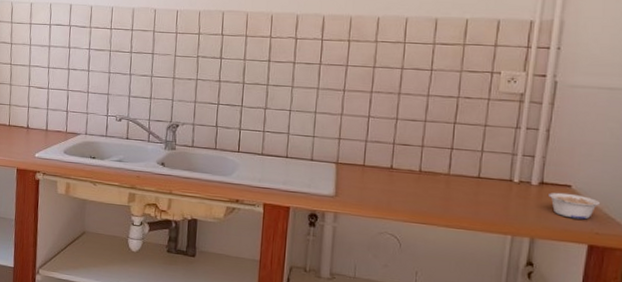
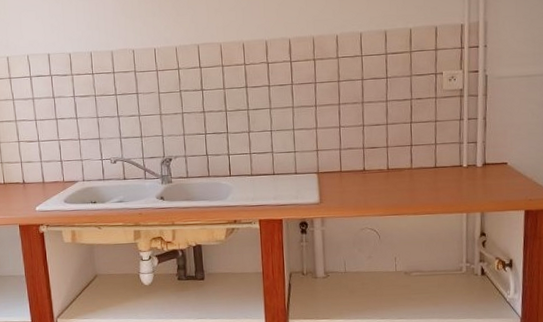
legume: present [549,192,601,220] -> none [491,169,531,191]

